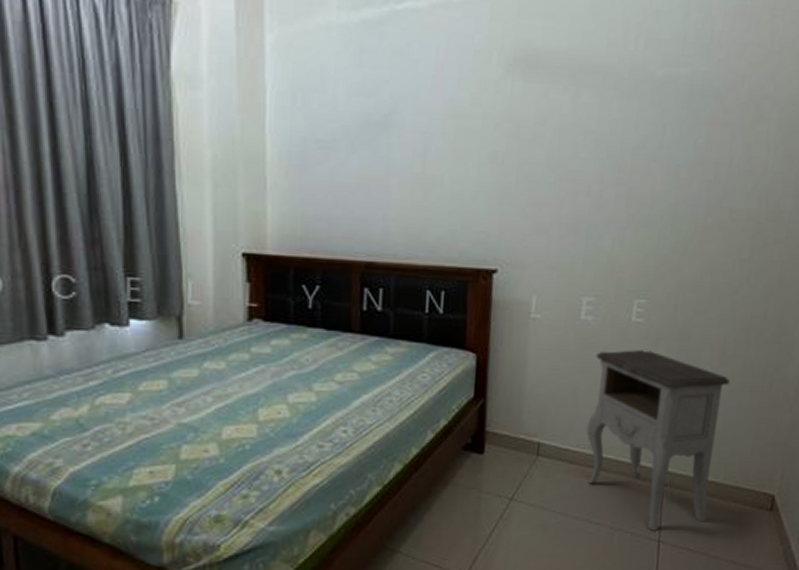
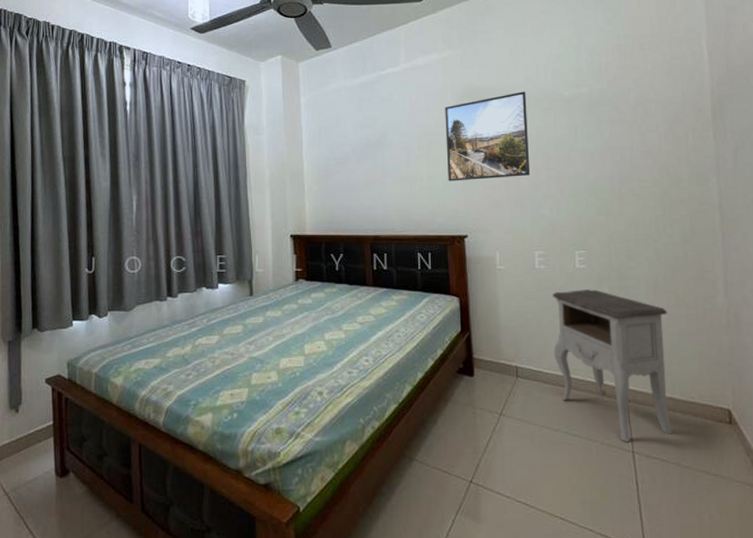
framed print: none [479,62,606,192] -> present [445,91,531,181]

